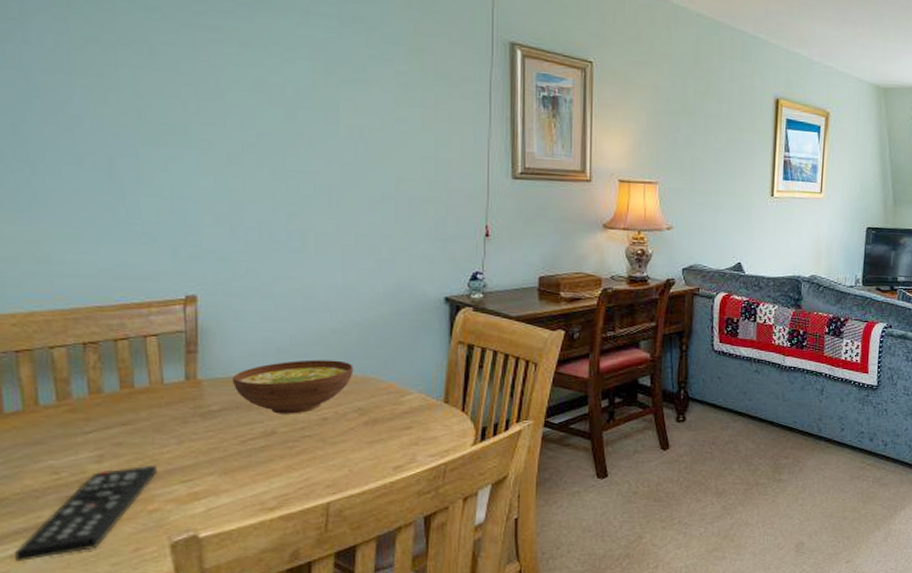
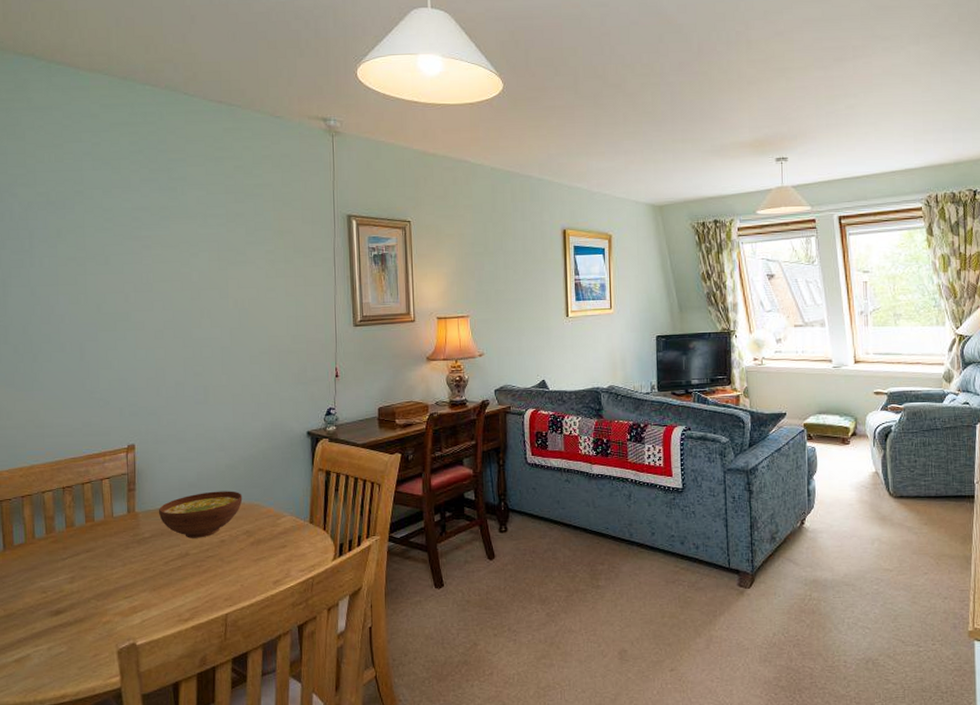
remote control: present [15,465,157,563] -> none [18,584,109,666]

